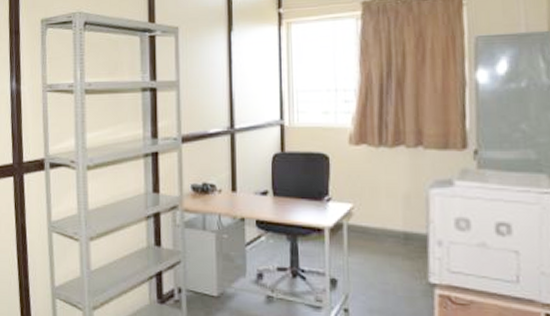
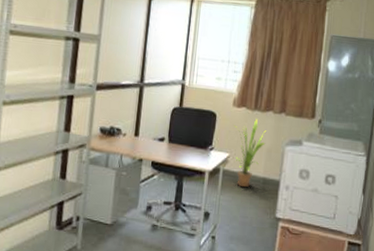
house plant: none [354,156,400,246] -> present [234,118,267,188]

